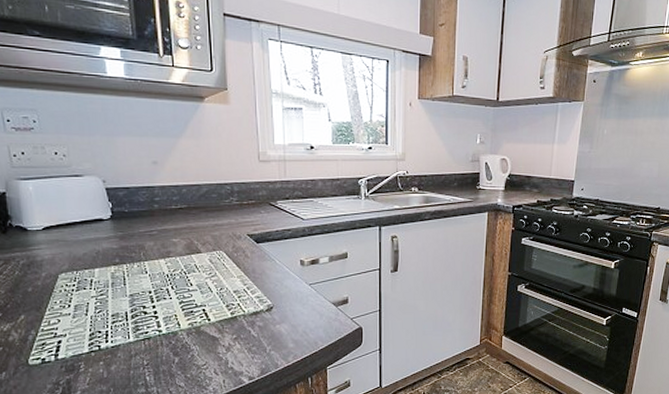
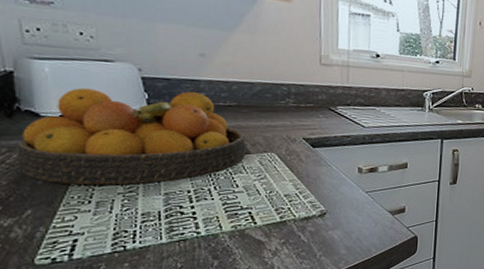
fruit bowl: none [10,198,197,290] -> present [16,88,246,185]

